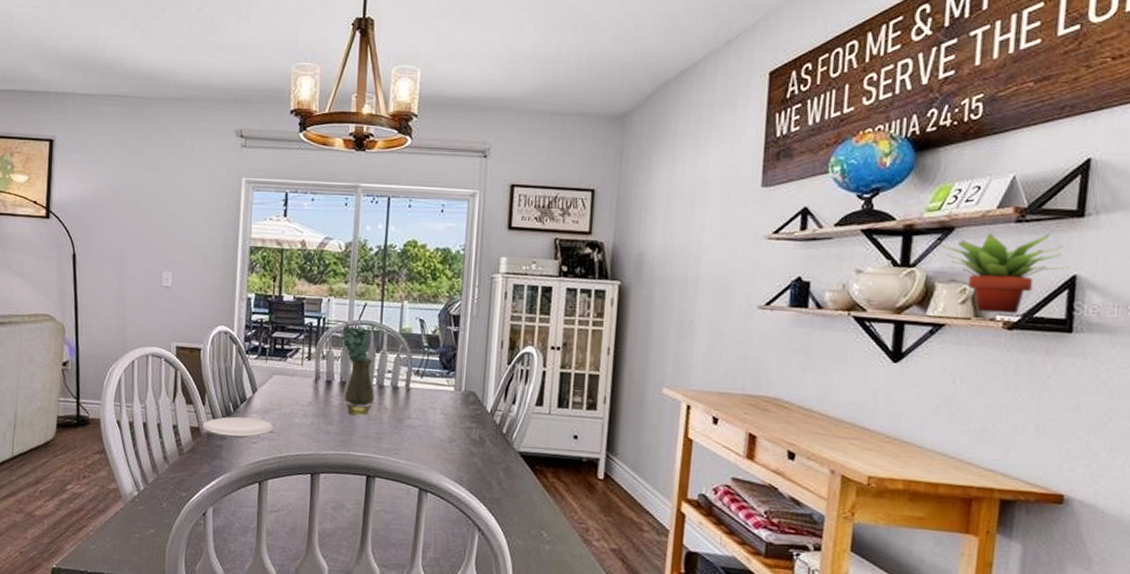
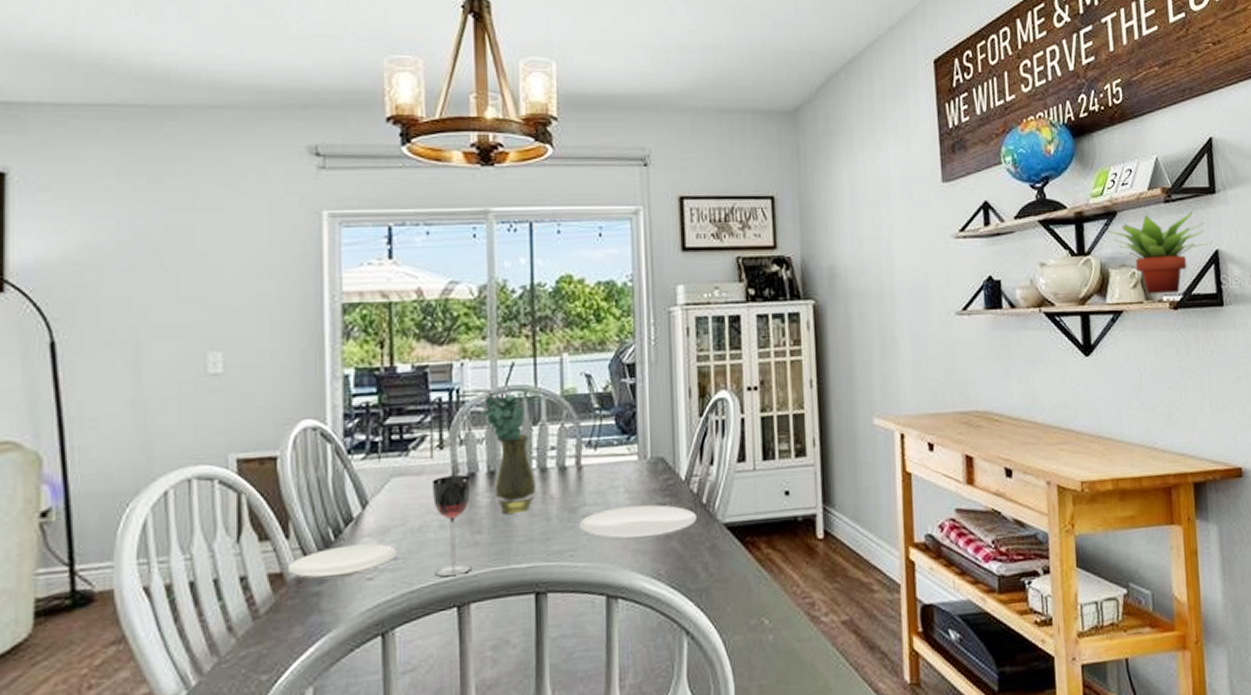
wineglass: none [297,380,328,453] -> present [431,475,472,578]
plate: none [404,424,497,453] -> present [579,504,698,540]

